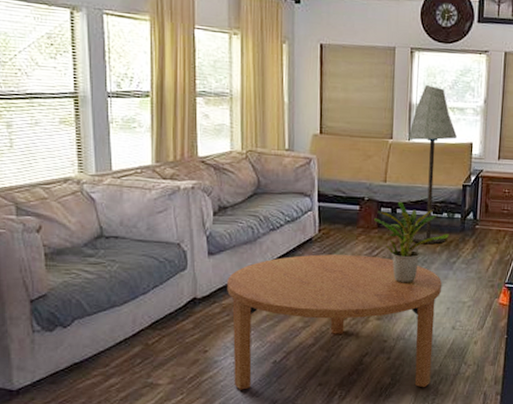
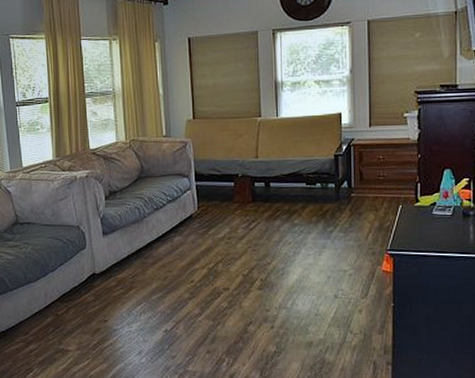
coffee table: present [227,254,442,390] -> none [120,229,320,357]
potted plant: present [374,201,449,283] -> none [249,175,324,254]
floor lamp: present [407,85,458,244] -> none [275,62,326,214]

